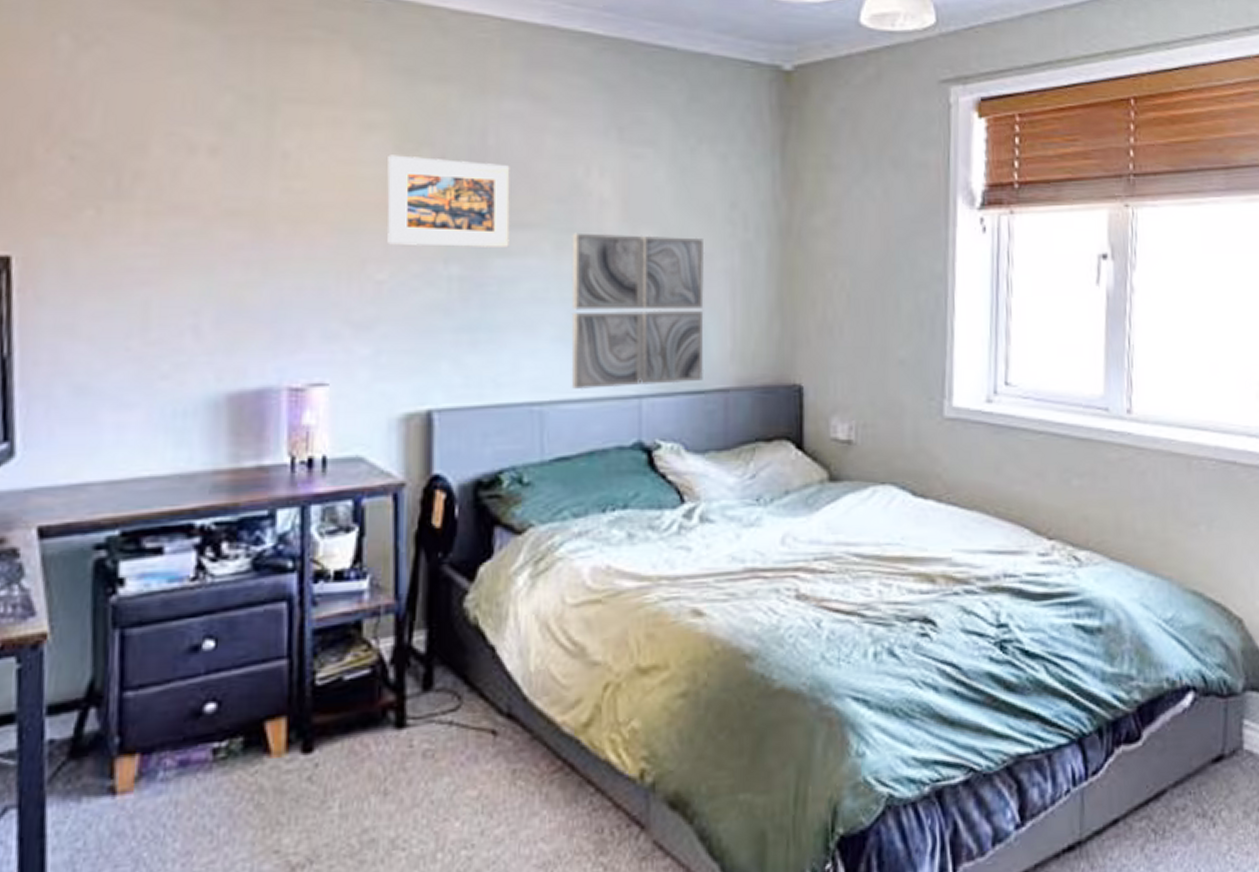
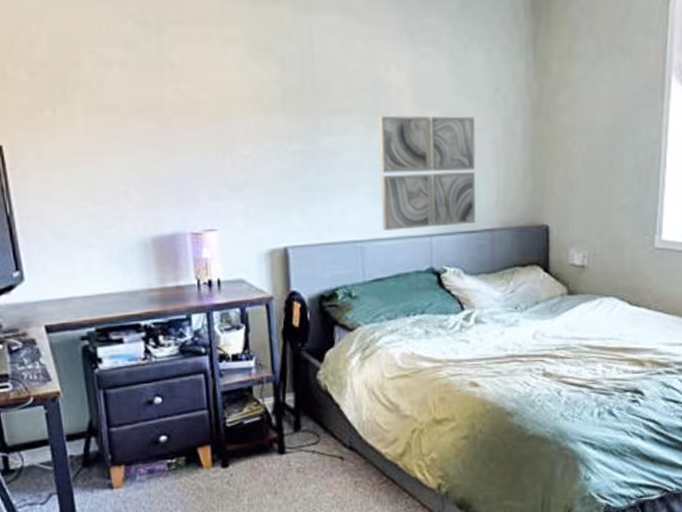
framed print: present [387,155,510,247] -> none [244,61,334,129]

